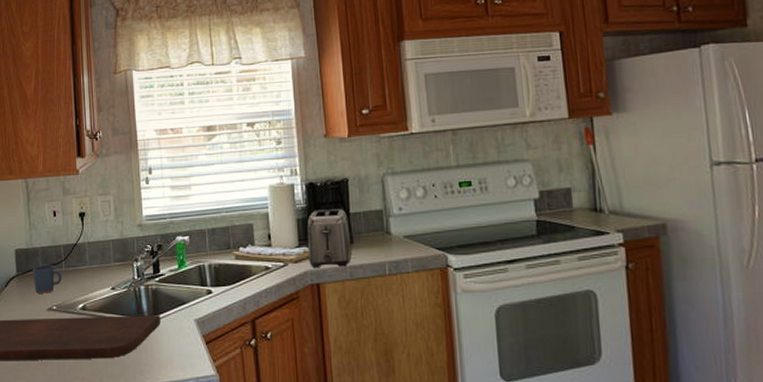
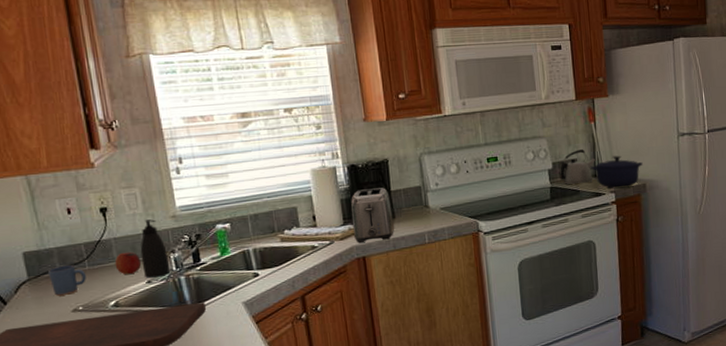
fruit: none [86,257,109,278] -> present [114,251,142,274]
soap dispenser: none [108,227,133,284] -> present [140,219,171,278]
kettle: none [549,177,597,219] -> present [560,149,596,185]
cooking pot: none [588,185,661,227] -> present [590,154,643,188]

